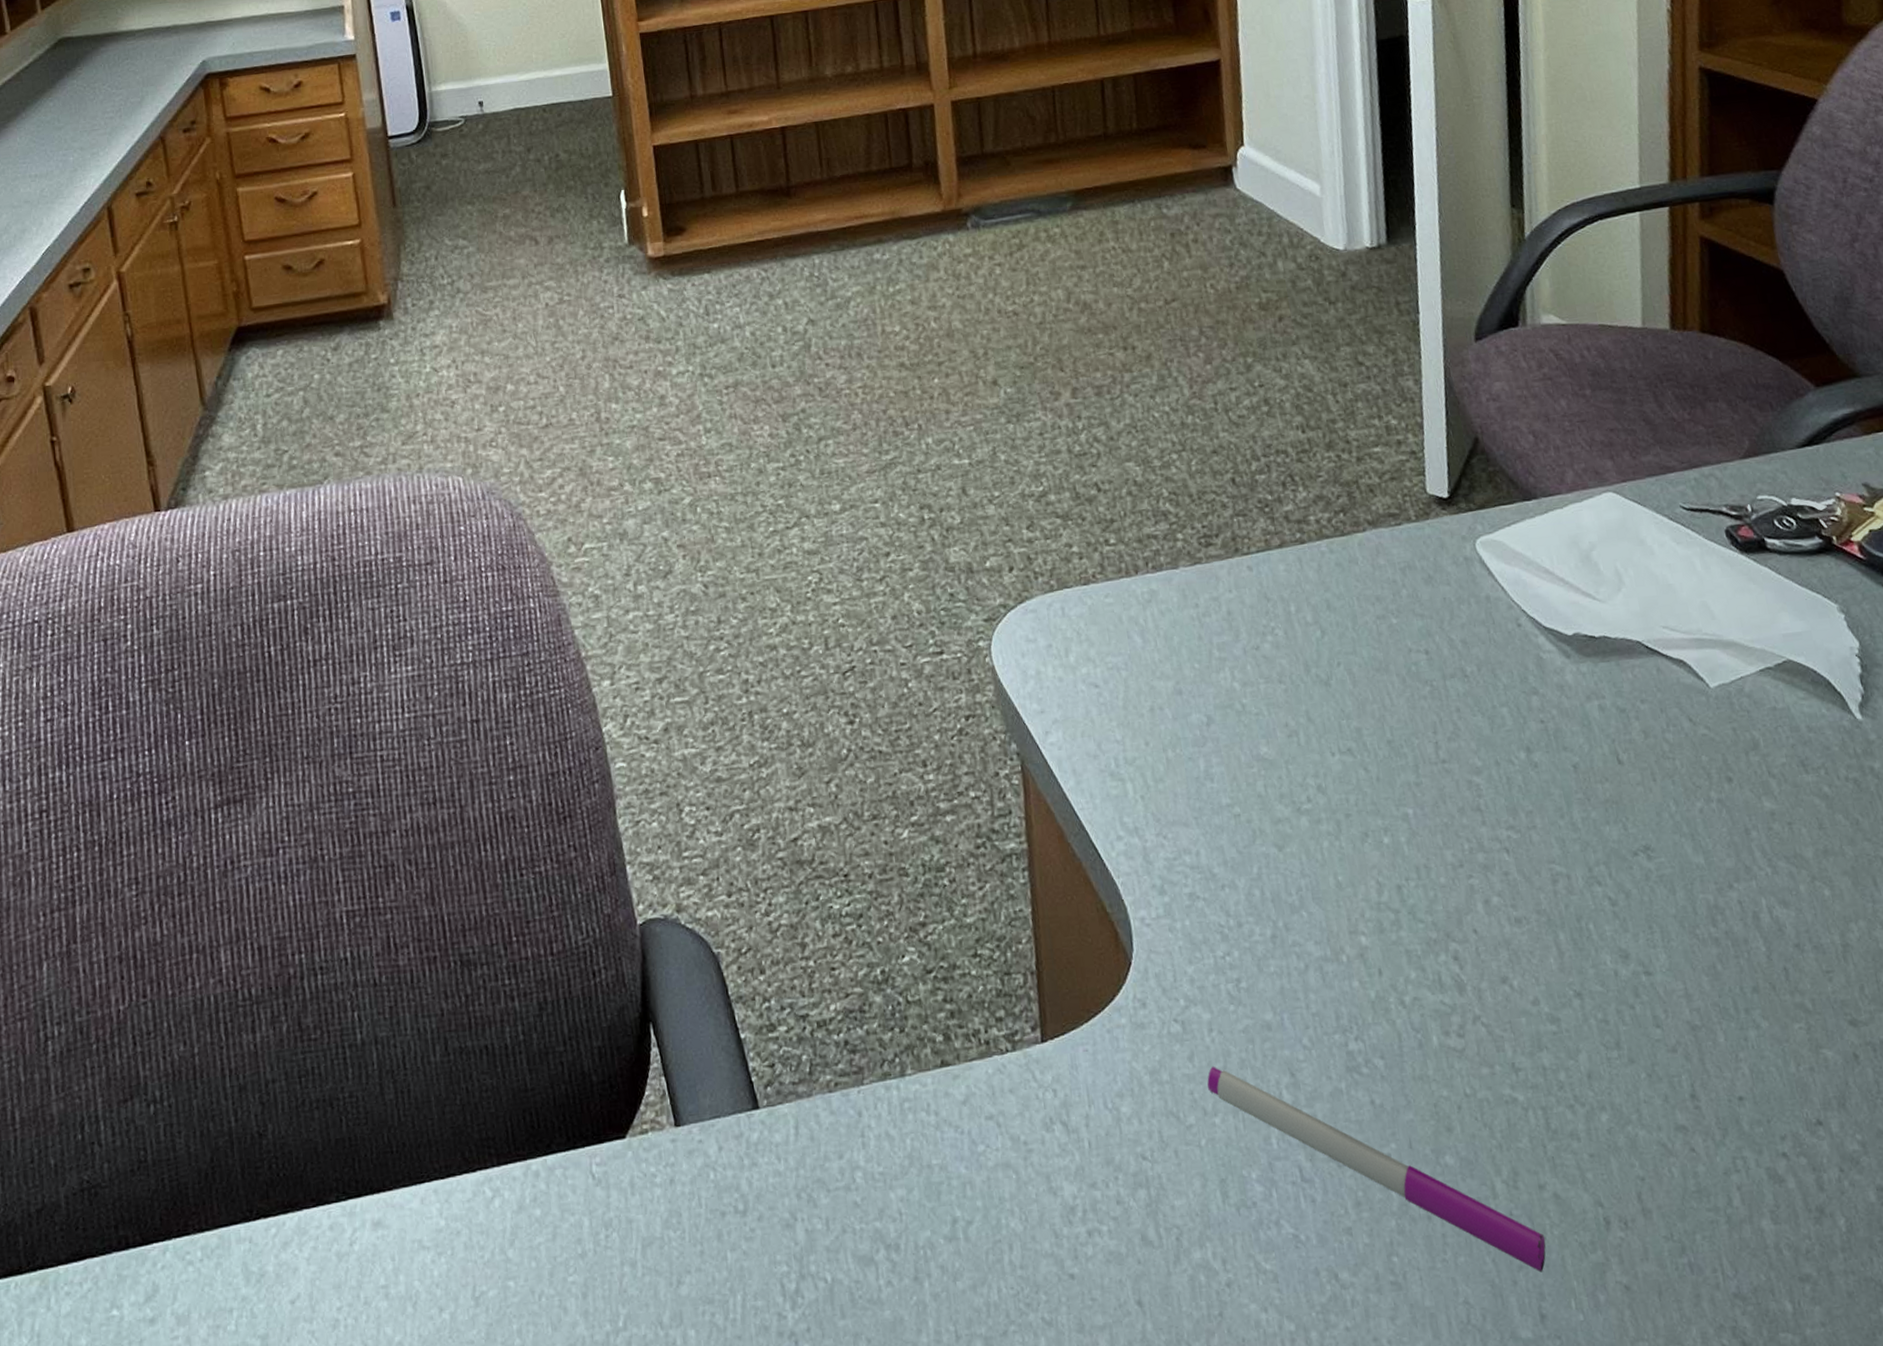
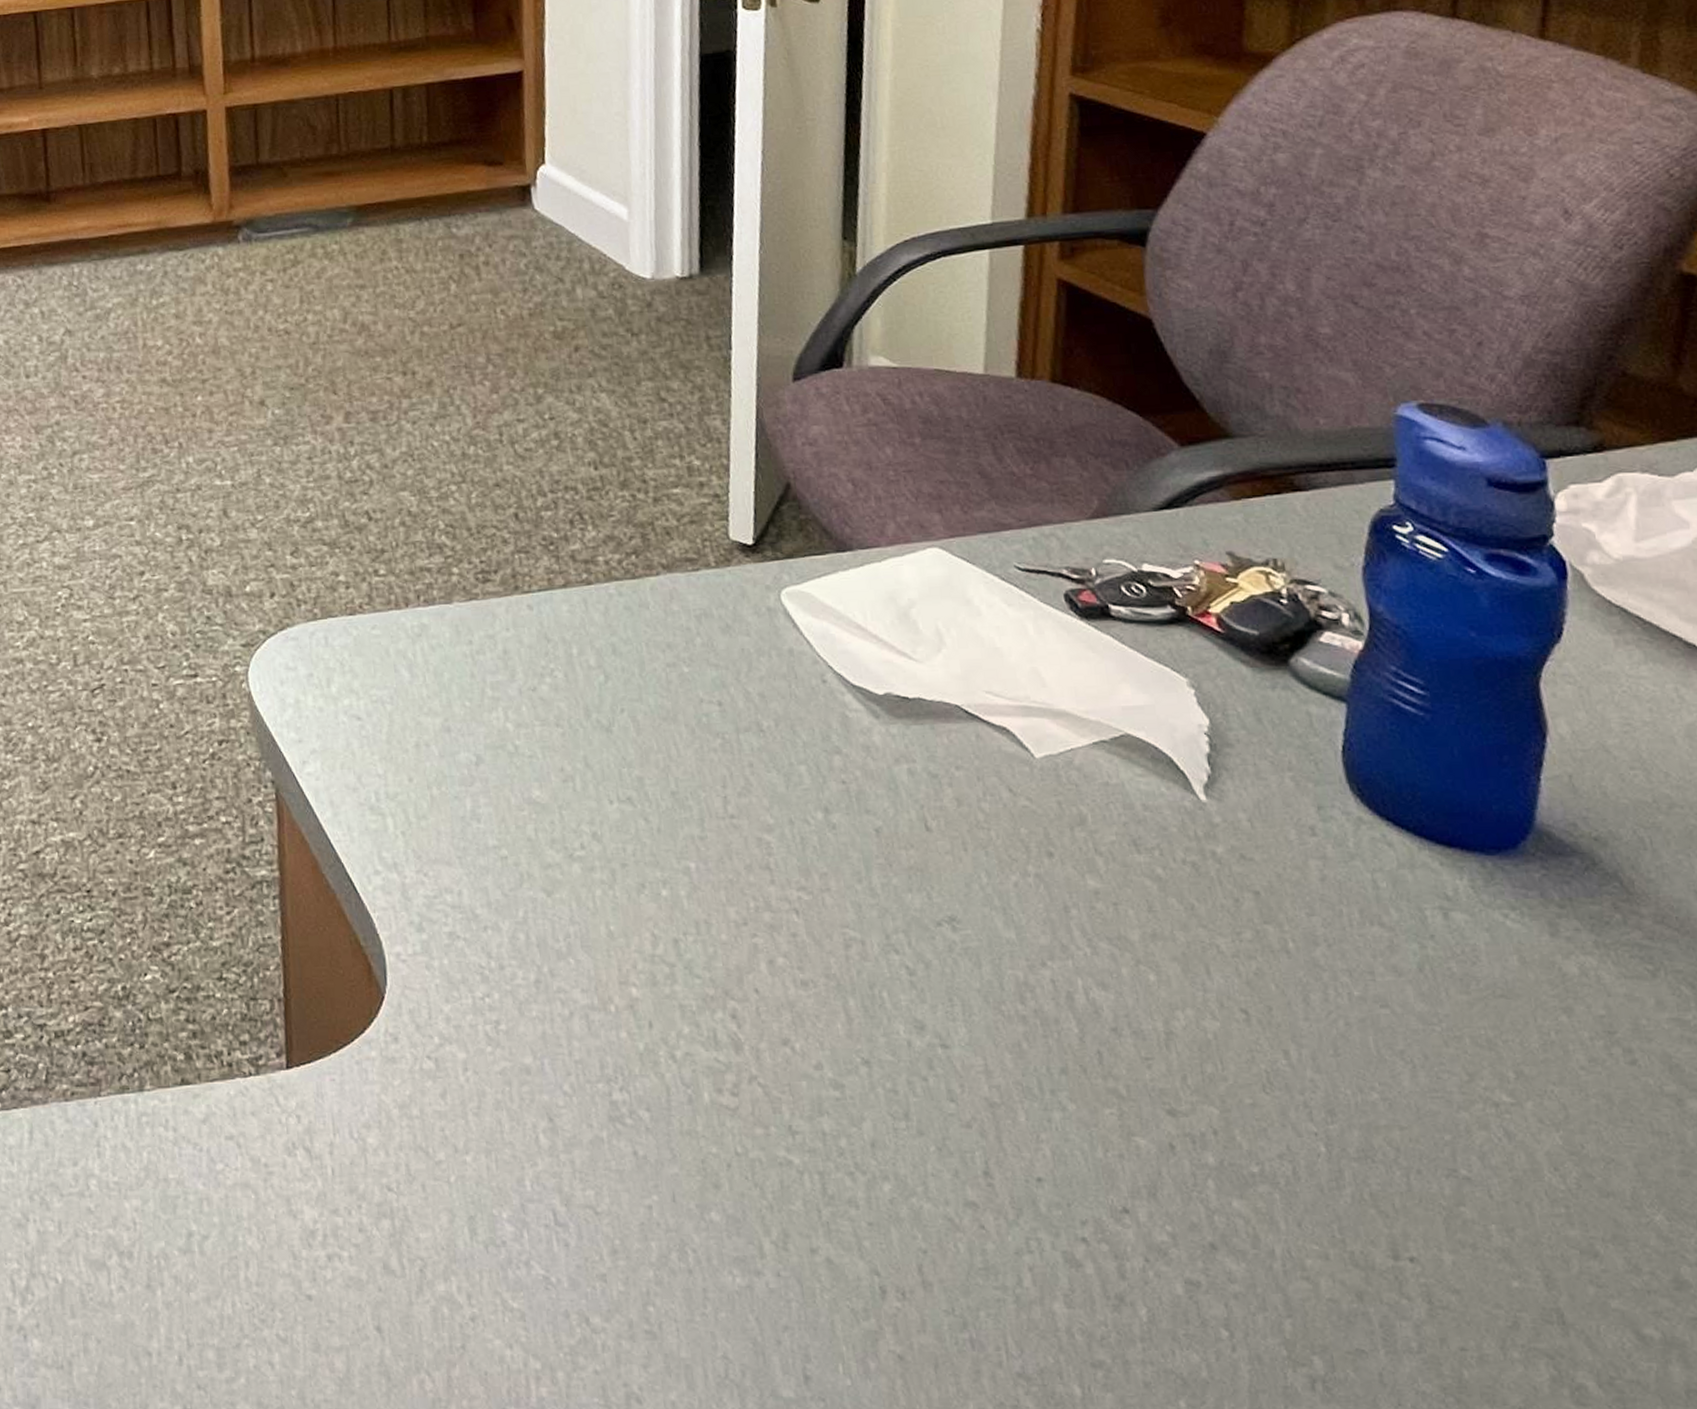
pen: present [1207,1066,1546,1273] -> none [459,1105,815,1335]

